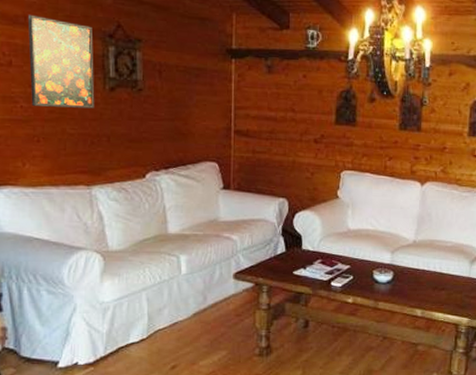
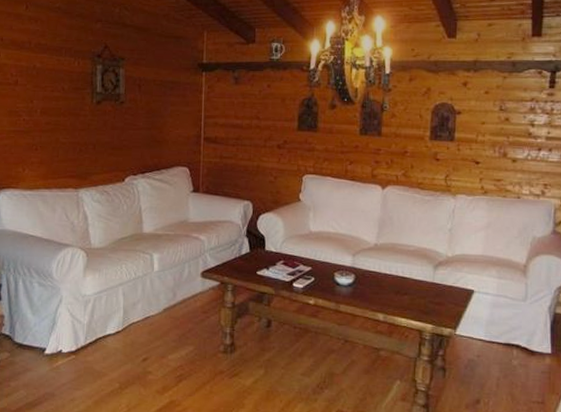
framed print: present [27,14,95,109] -> none [32,40,84,120]

